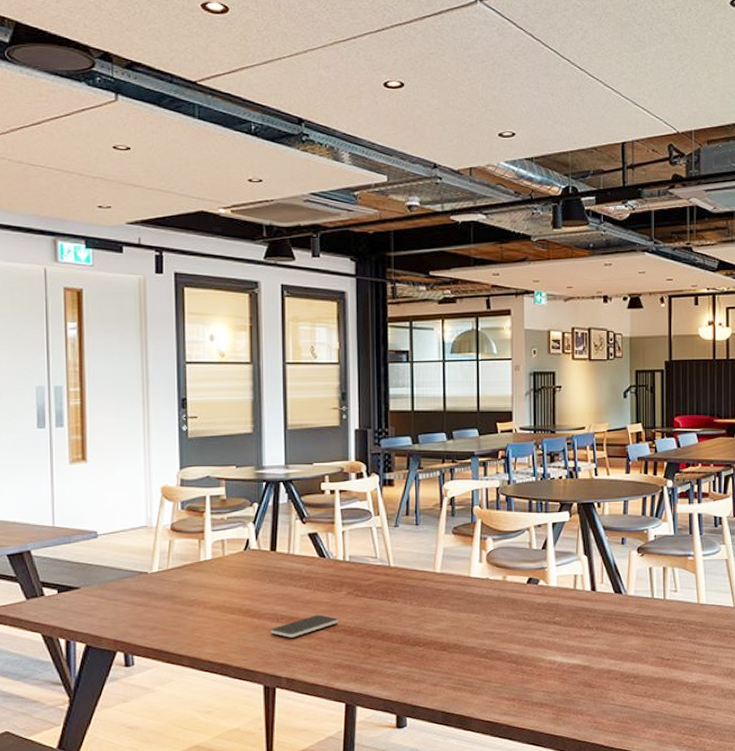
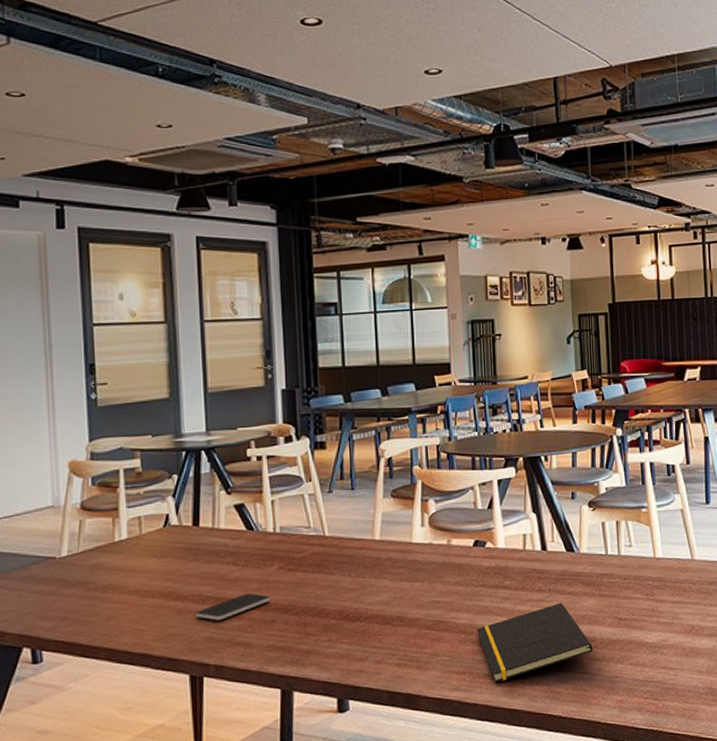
notepad: none [527,640,636,711] -> present [476,602,593,683]

